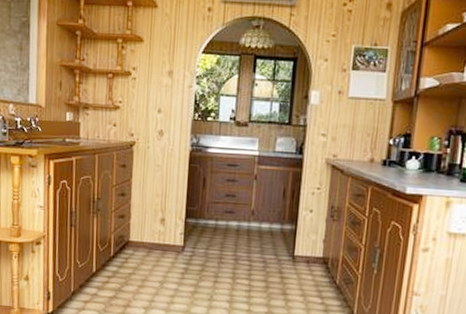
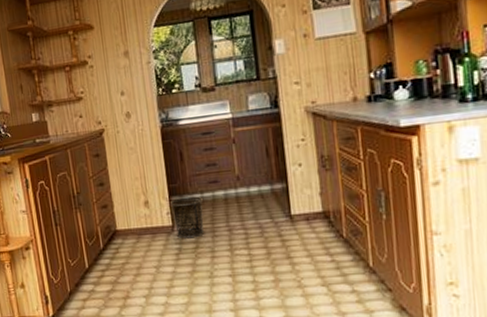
waste bin: none [184,221,216,261] -> present [169,196,205,239]

